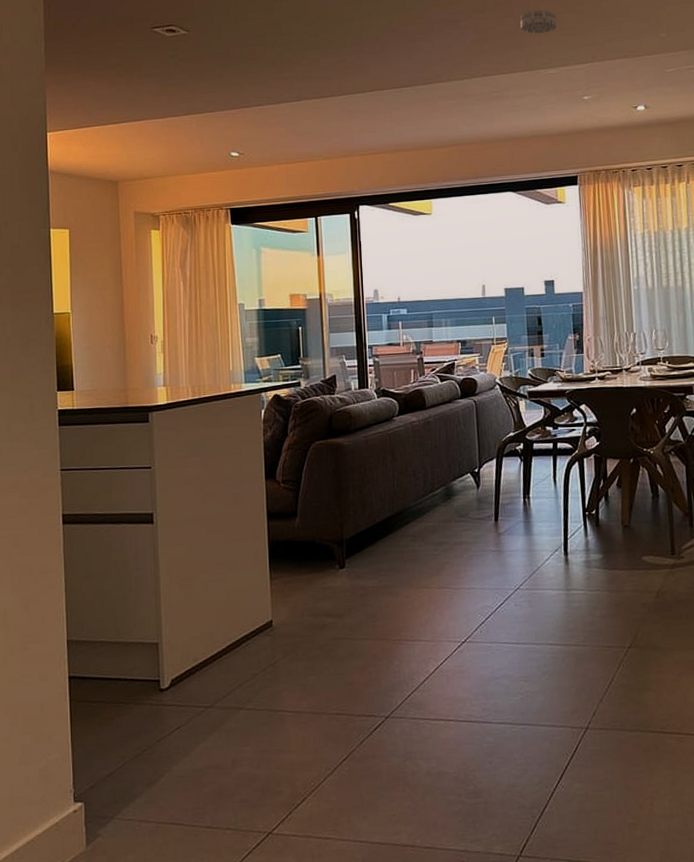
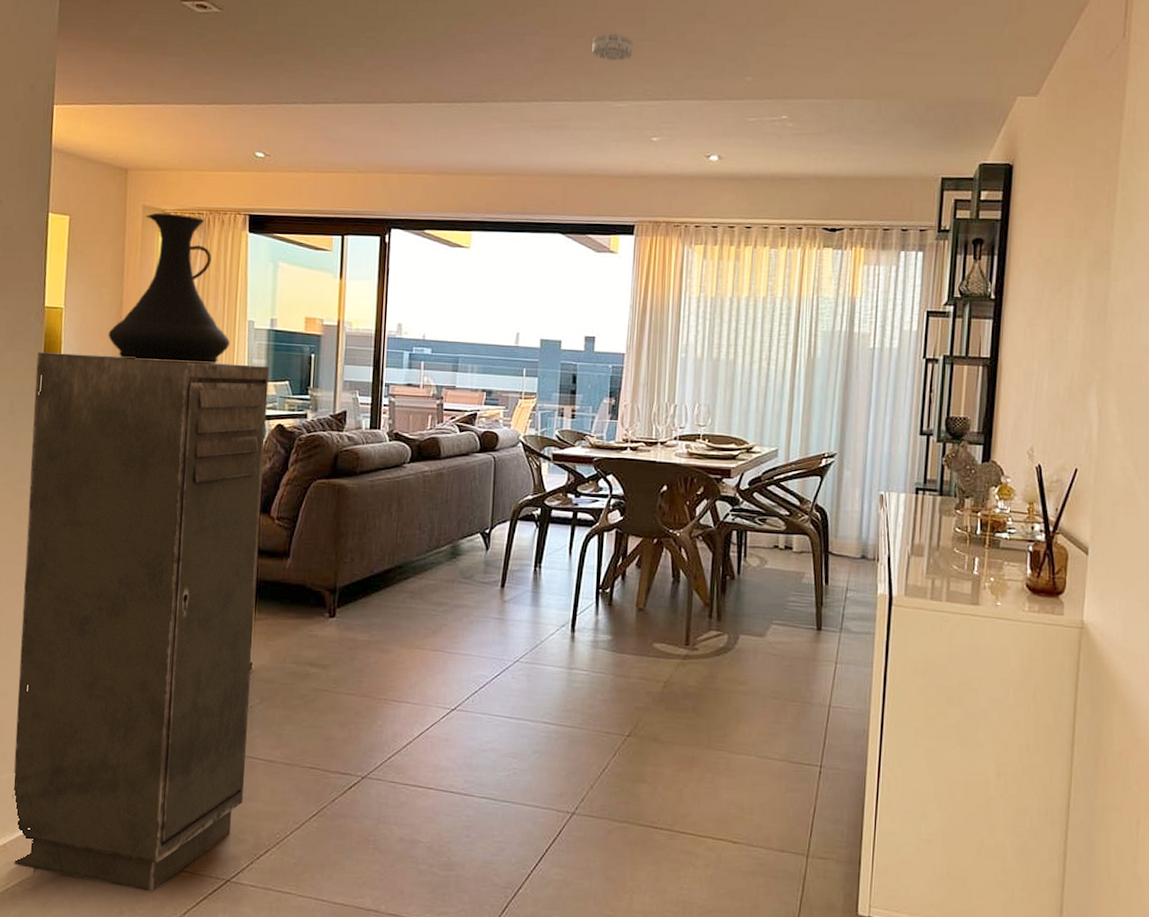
storage cabinet: none [50,343,277,853] -> present [12,352,269,892]
vase: none [113,215,225,352] -> present [108,212,231,364]

